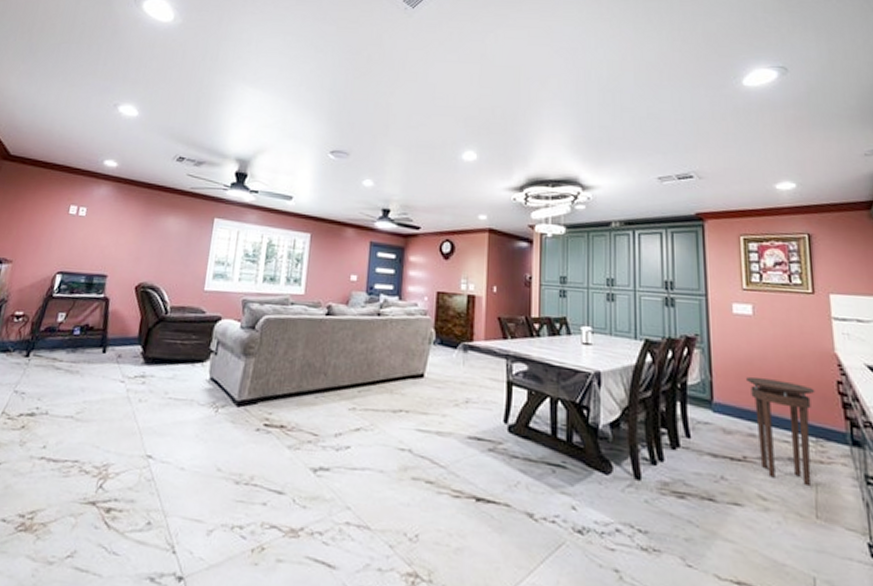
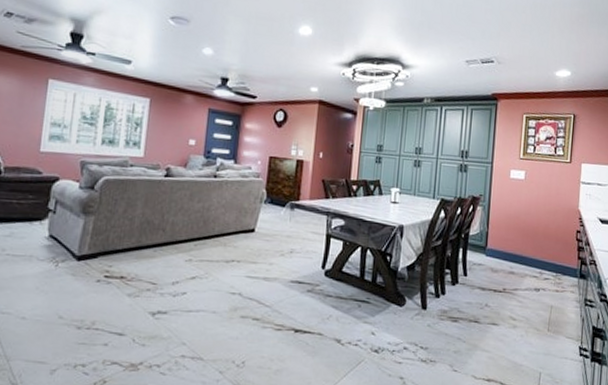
stool: present [747,376,815,487] -> none [513,228,561,309]

